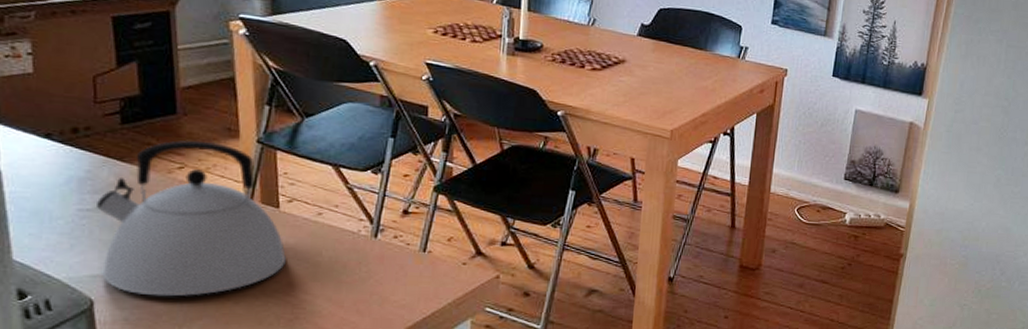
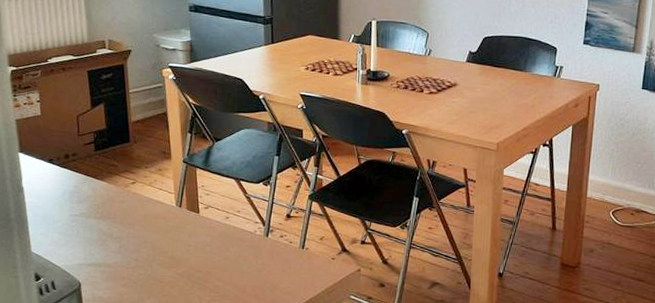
kettle: present [97,140,286,297] -> none [81,161,205,281]

